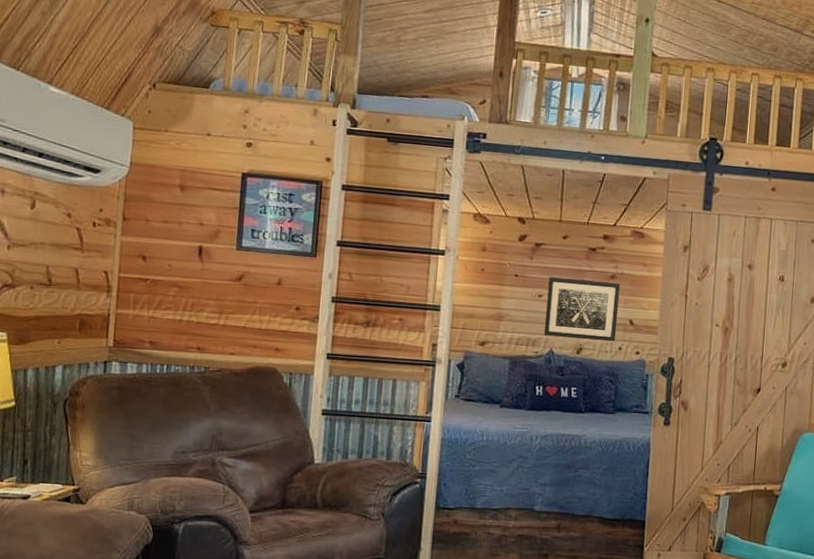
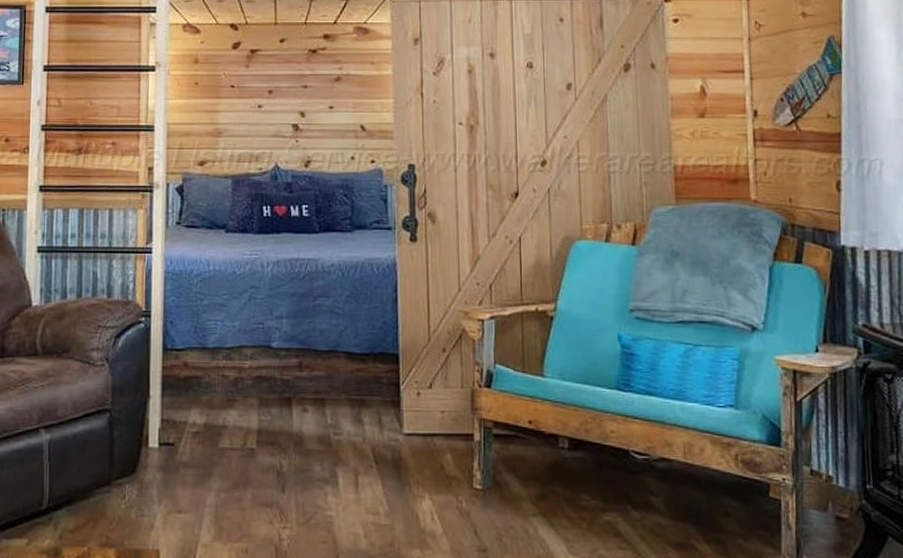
wall art: present [543,277,621,342] -> none [267,85,347,151]

